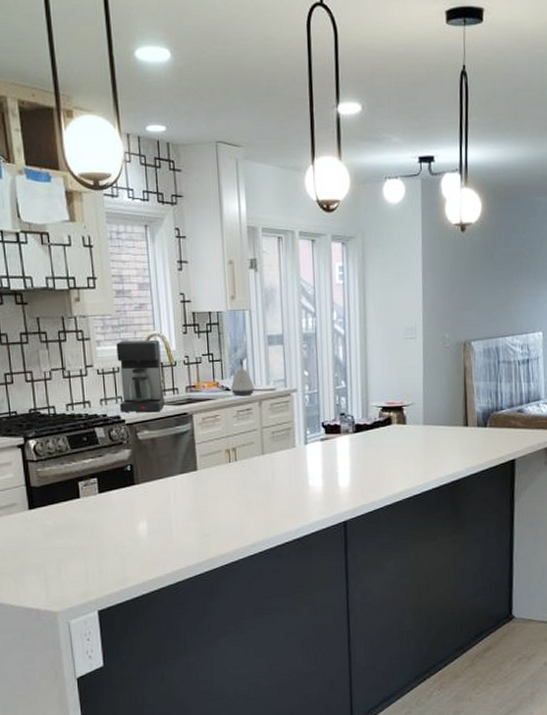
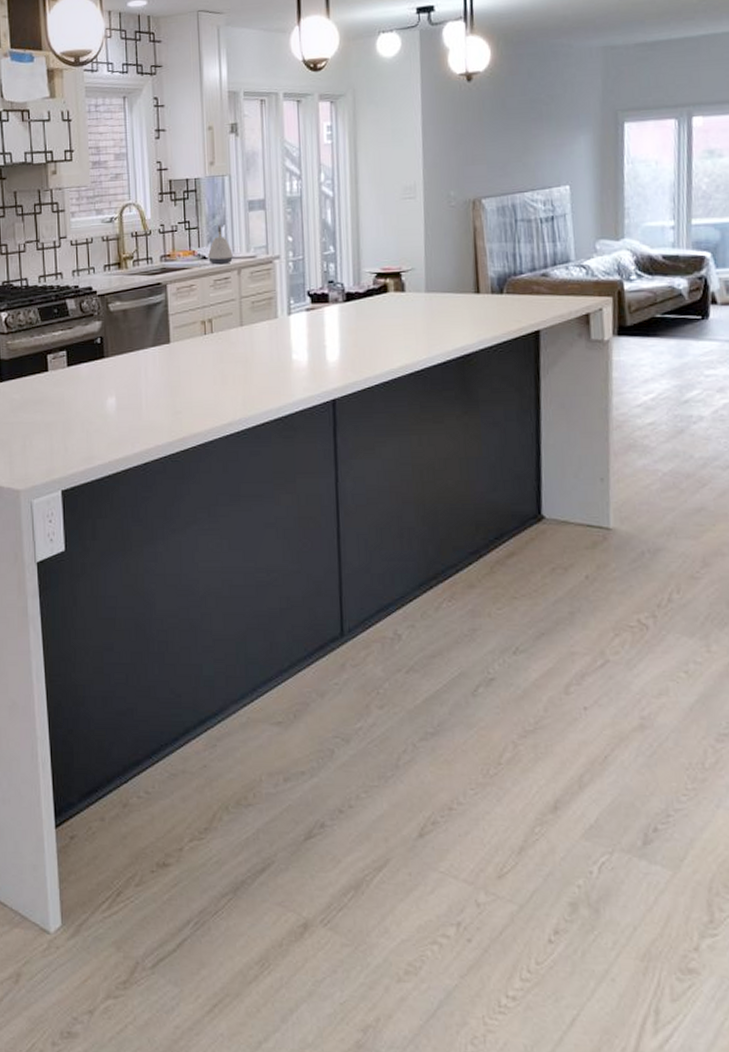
coffee maker: present [116,339,165,412] -> none [91,209,138,283]

